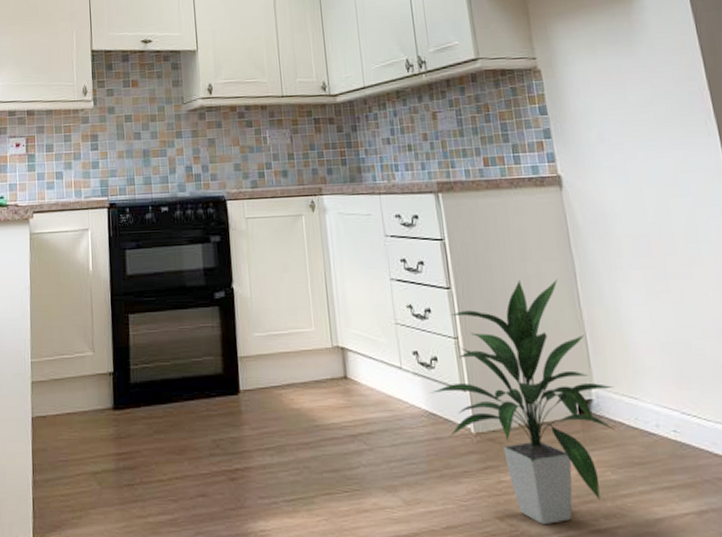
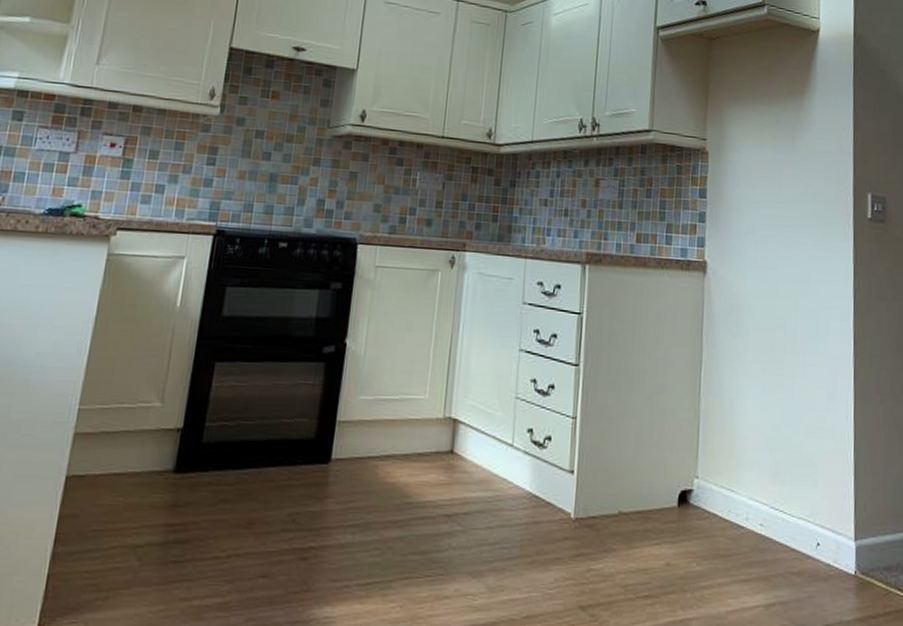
indoor plant: present [430,279,615,524] -> none [537,364,715,614]

